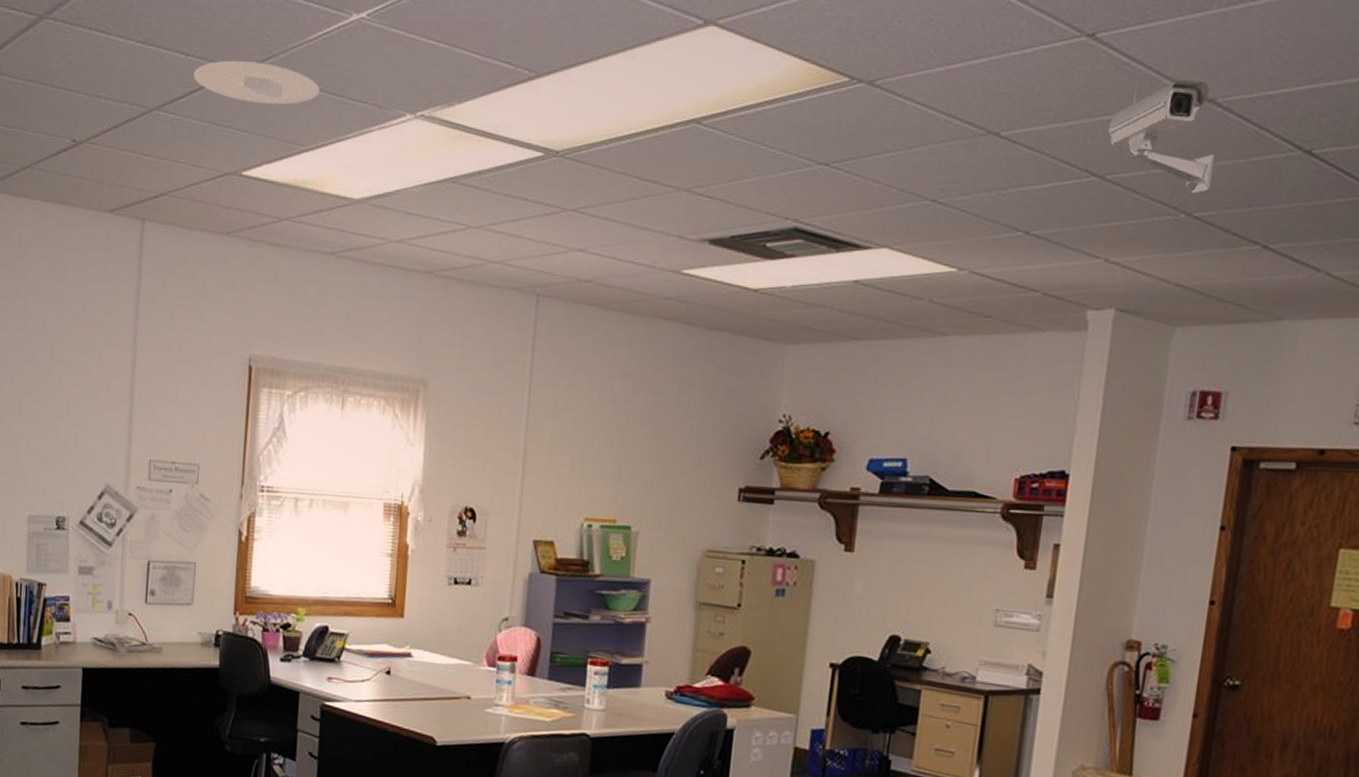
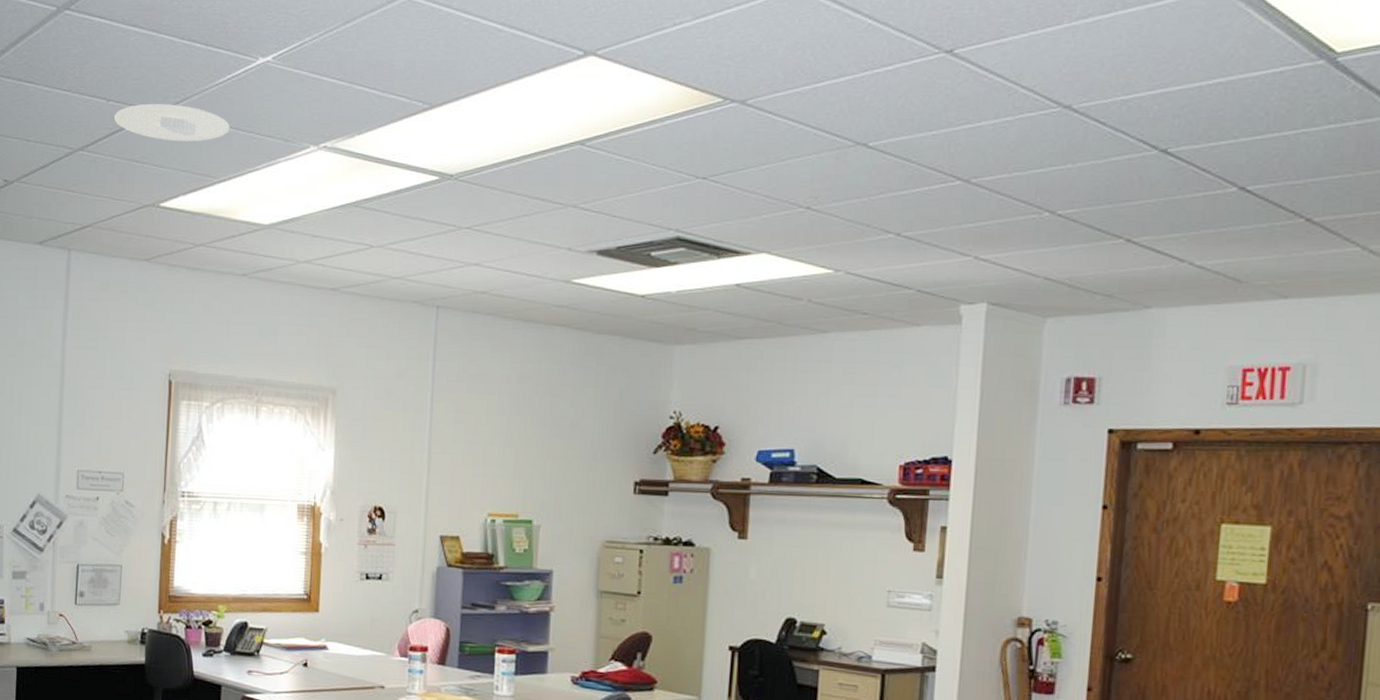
security camera: present [1108,80,1215,194] -> none [971,89,1075,194]

